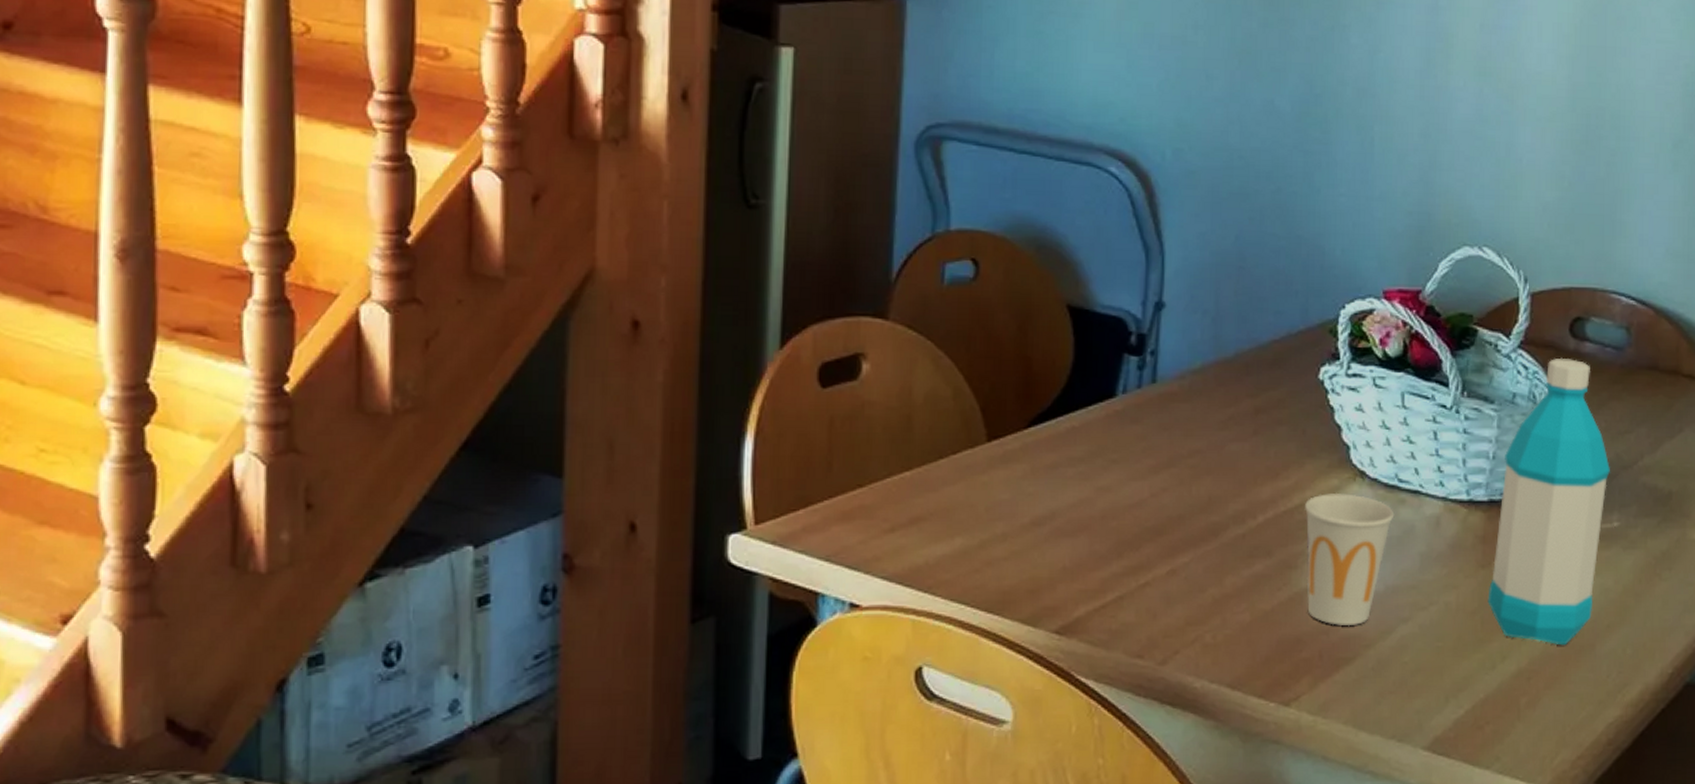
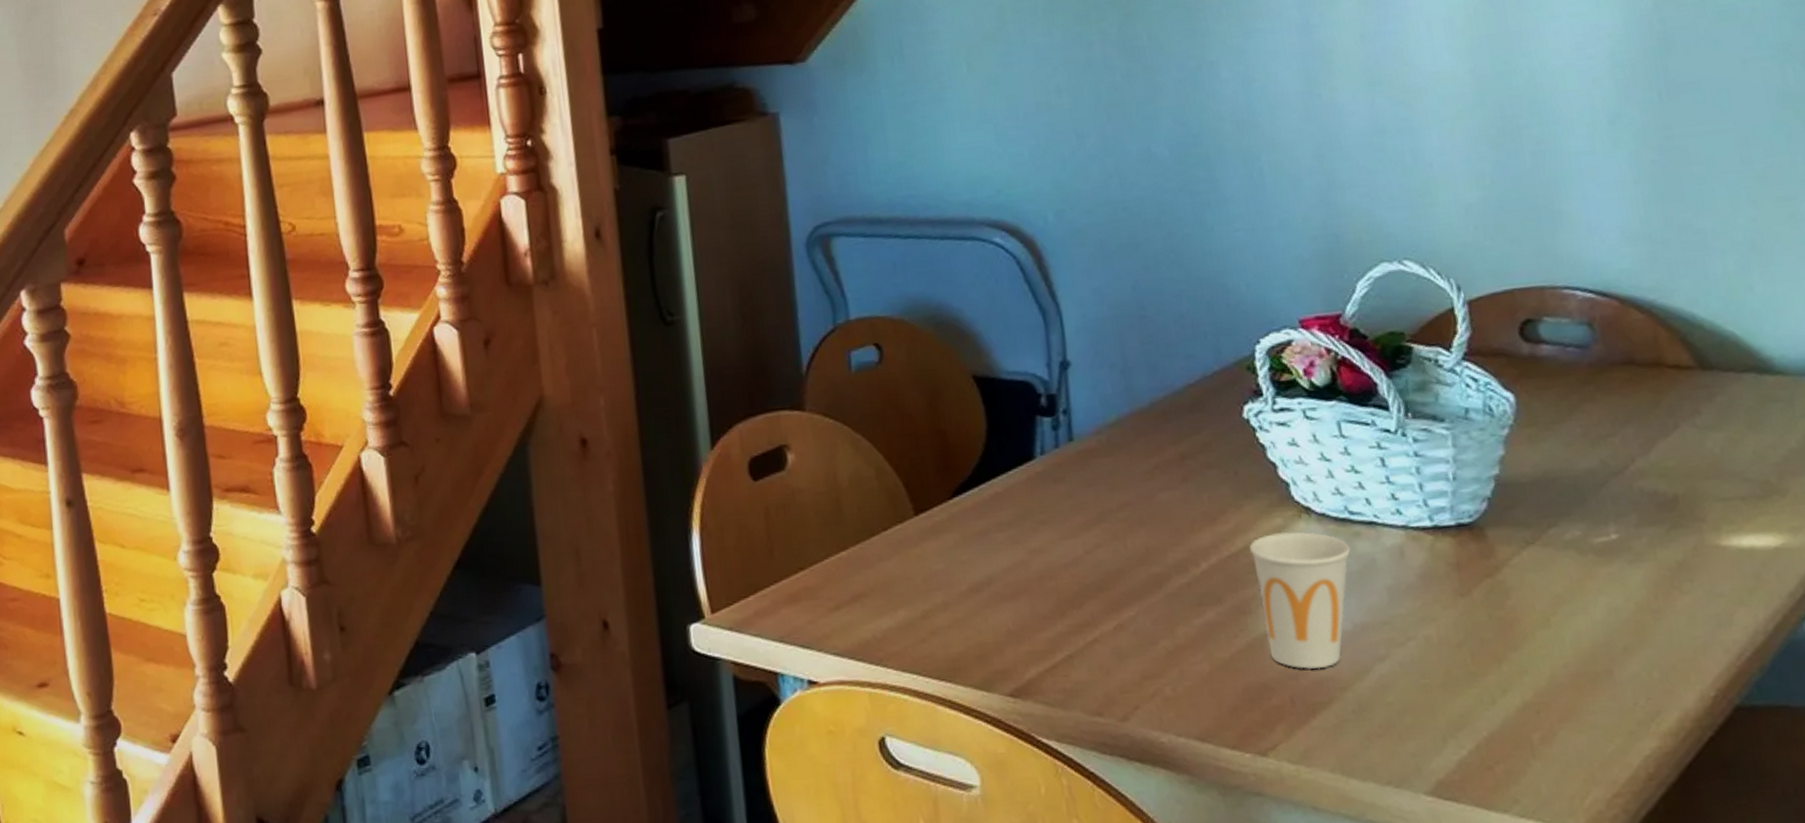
water bottle: present [1488,357,1610,646] -> none [1467,364,1603,674]

